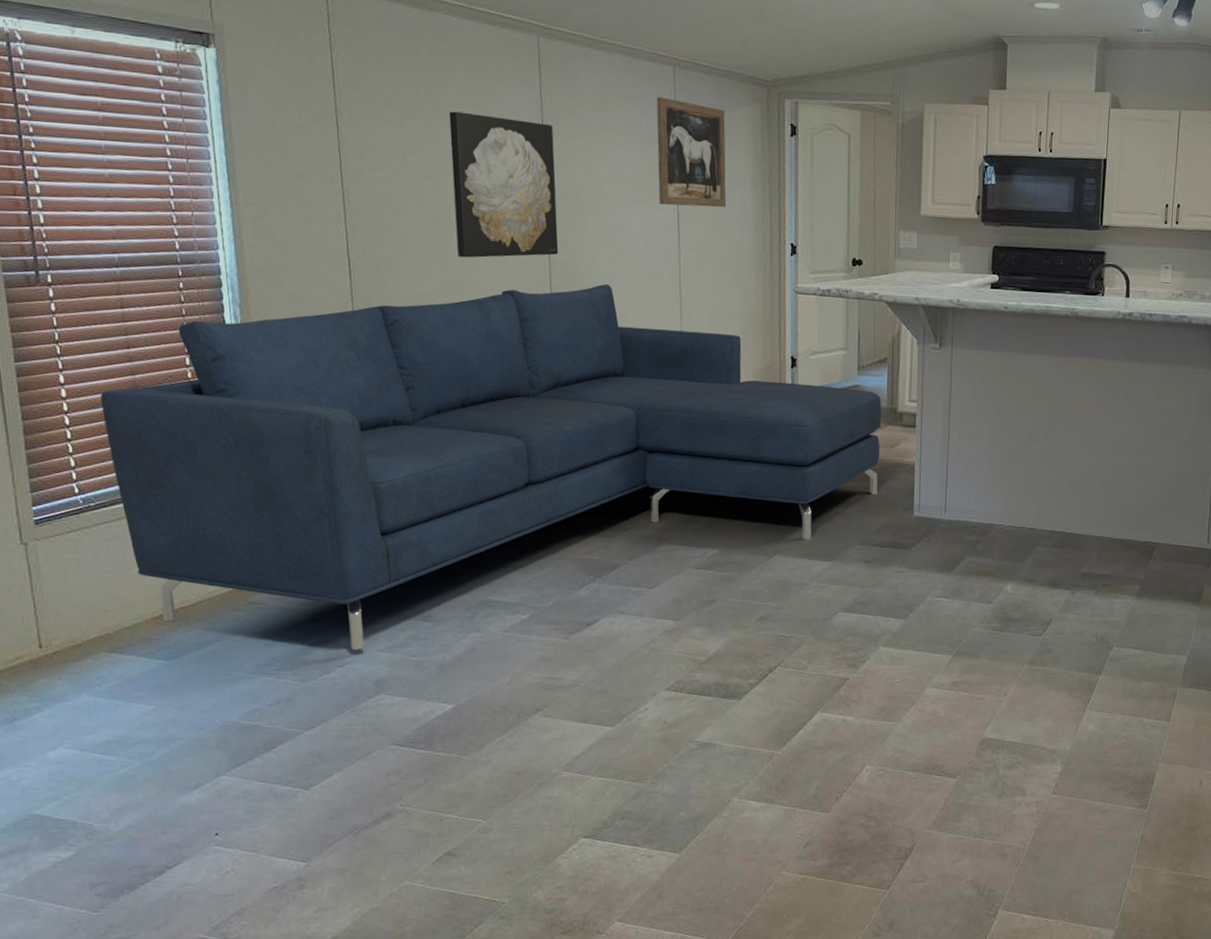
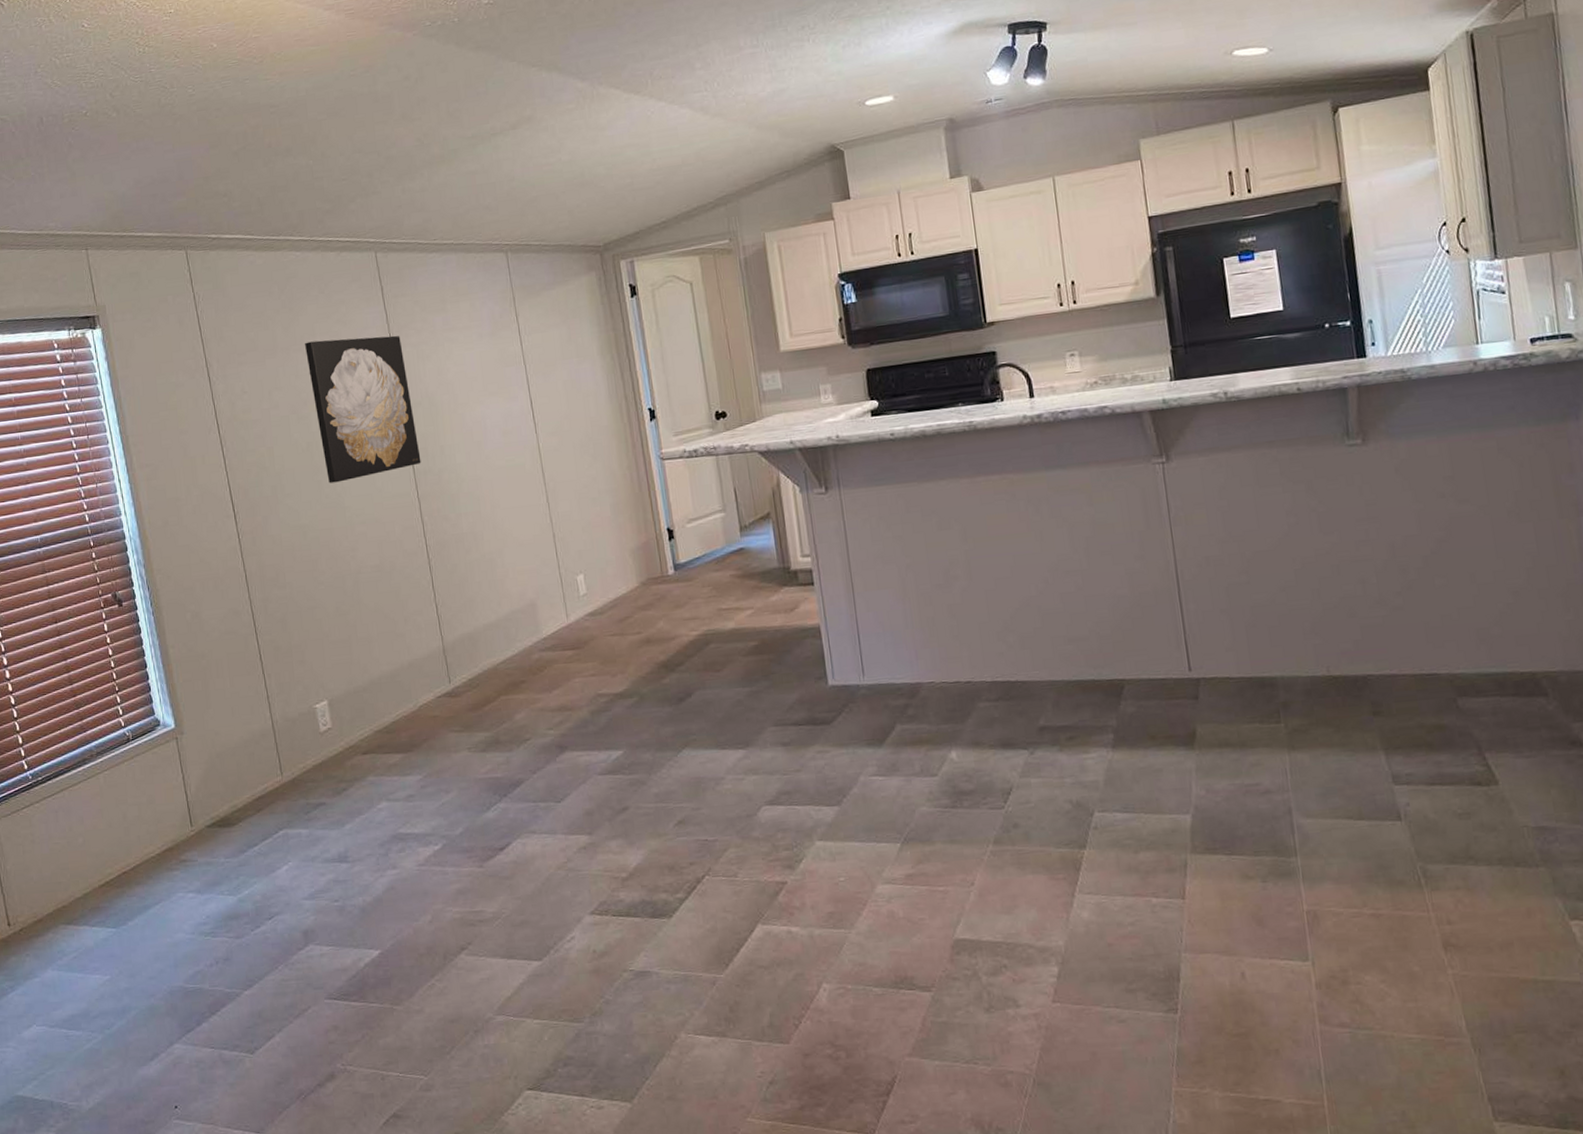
sofa: present [101,283,882,650] -> none [37,484,784,900]
wall art: present [656,97,727,208] -> none [493,284,577,394]

